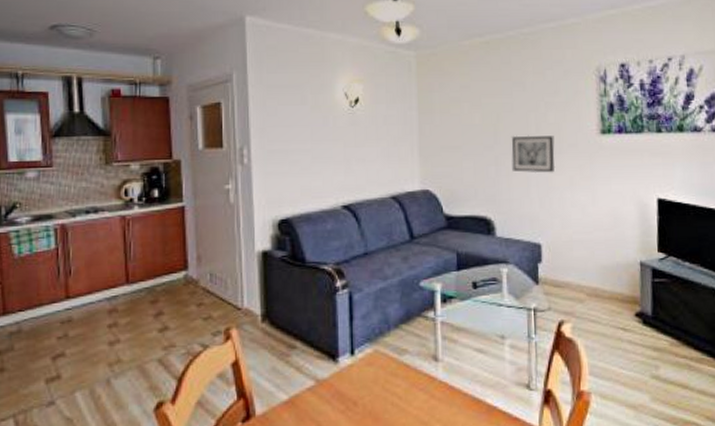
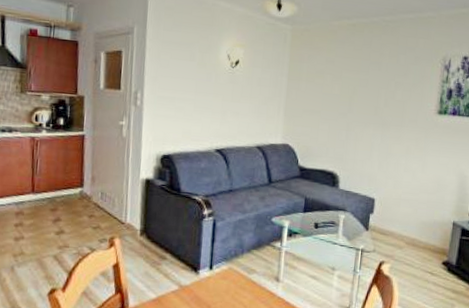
wall art: present [511,135,556,173] -> none [360,107,399,142]

